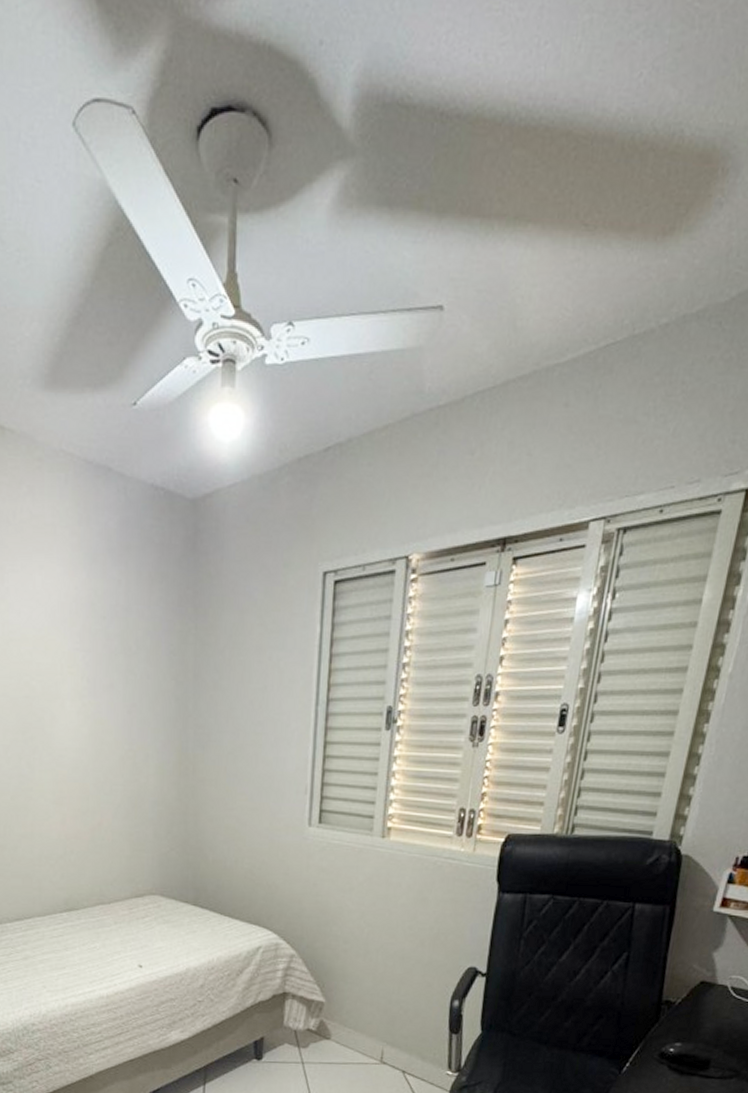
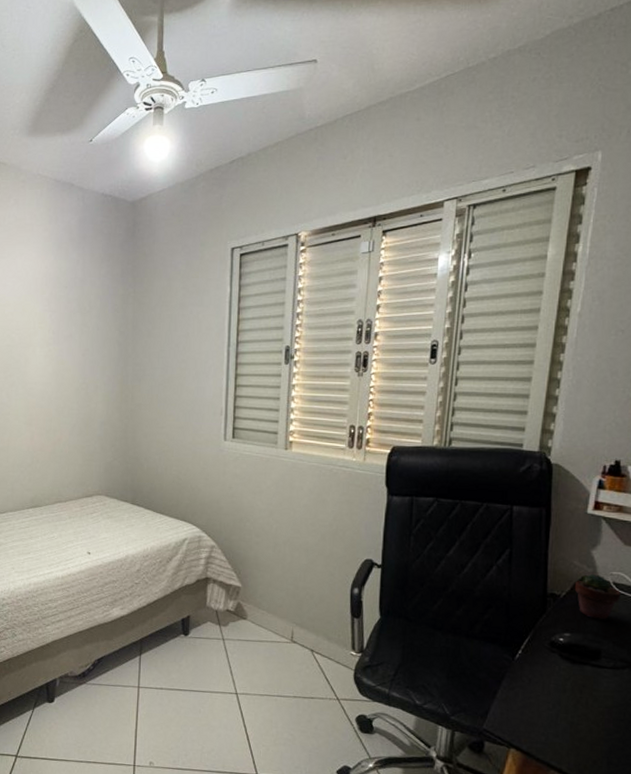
potted succulent: none [691,978,738,1028] -> present [574,573,621,620]

